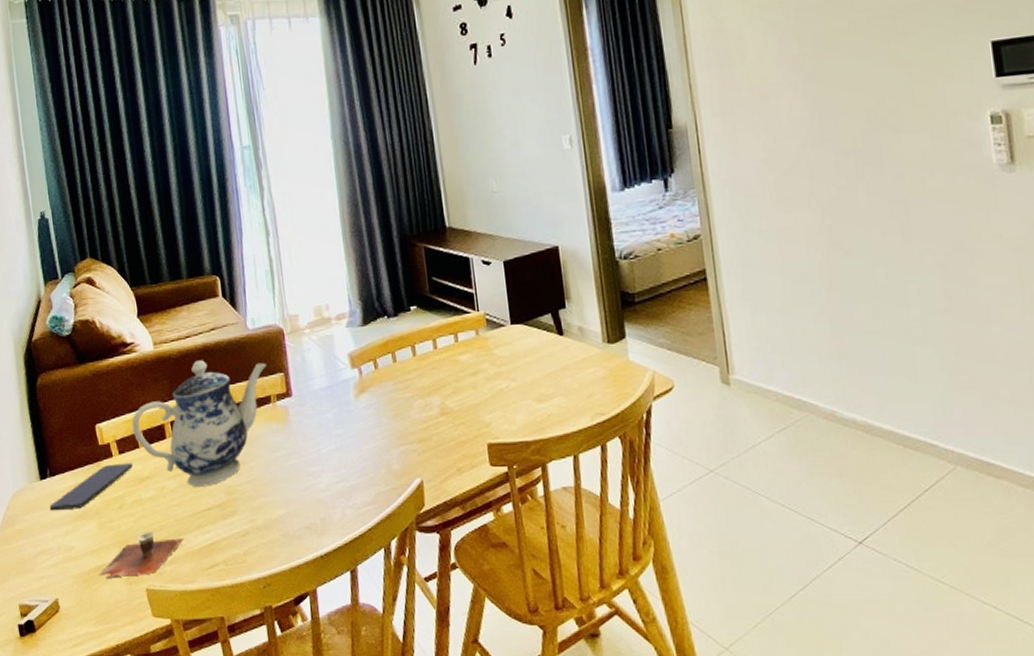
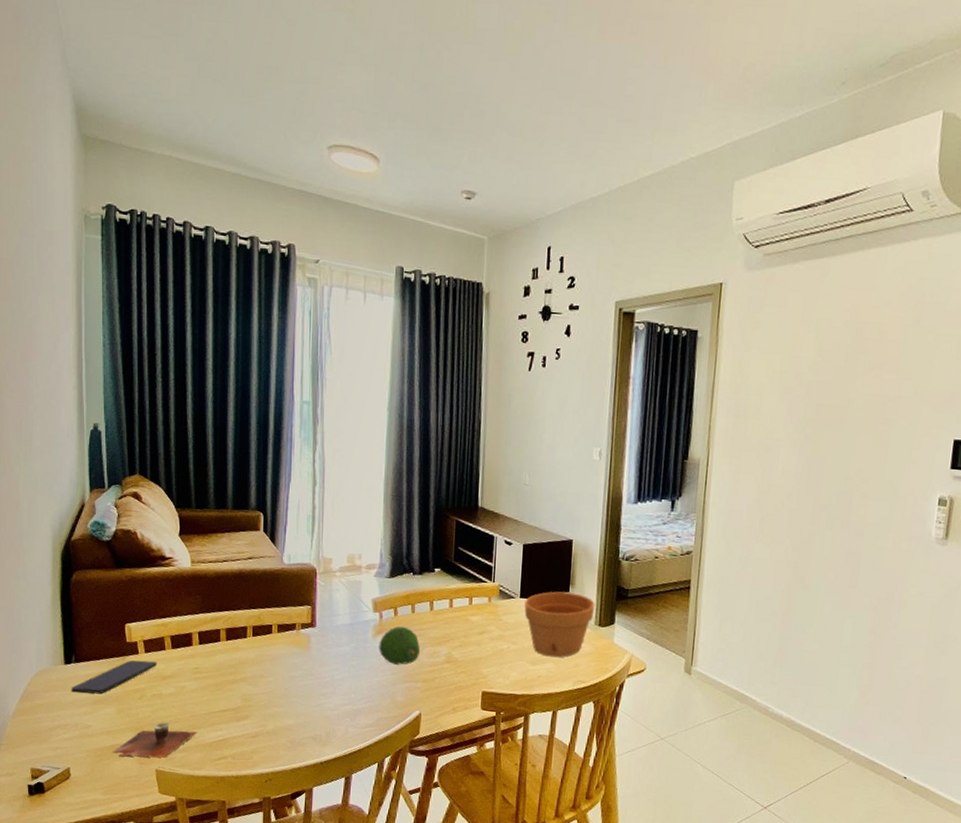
teapot: present [131,360,266,487] -> none [160,583,296,692]
fruit: none [363,379,411,426] -> present [379,626,421,665]
flower pot: none [517,308,600,390] -> present [524,591,595,658]

